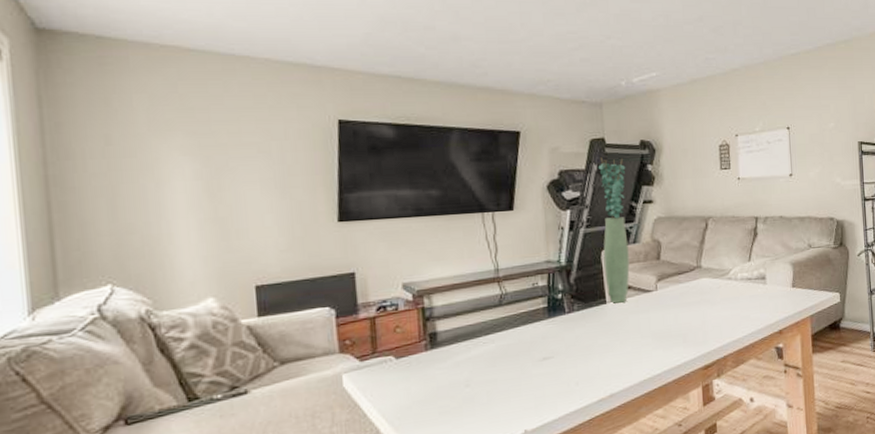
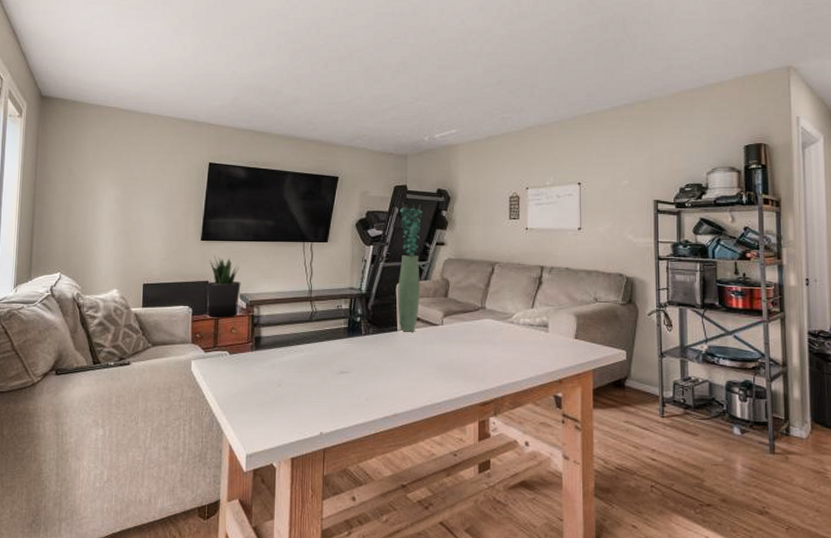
planter: none [352,239,403,317] -> present [206,256,241,317]

